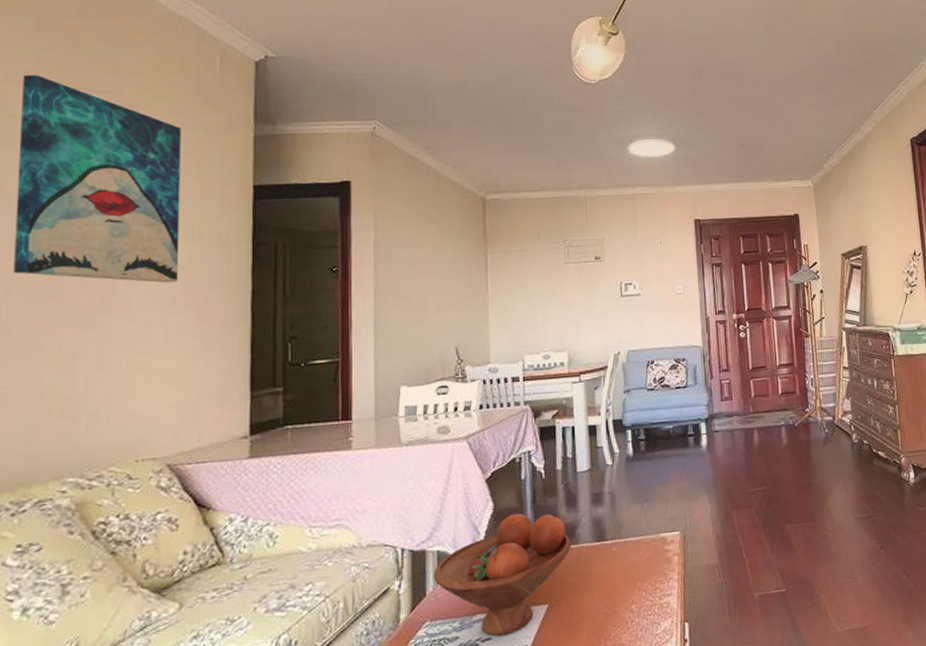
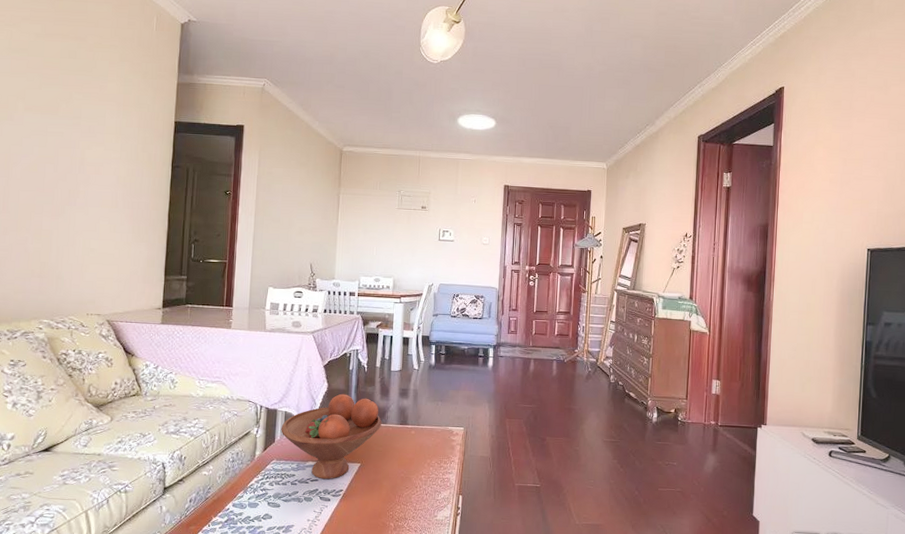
wall art: present [13,74,181,283] -> none [13,21,127,189]

